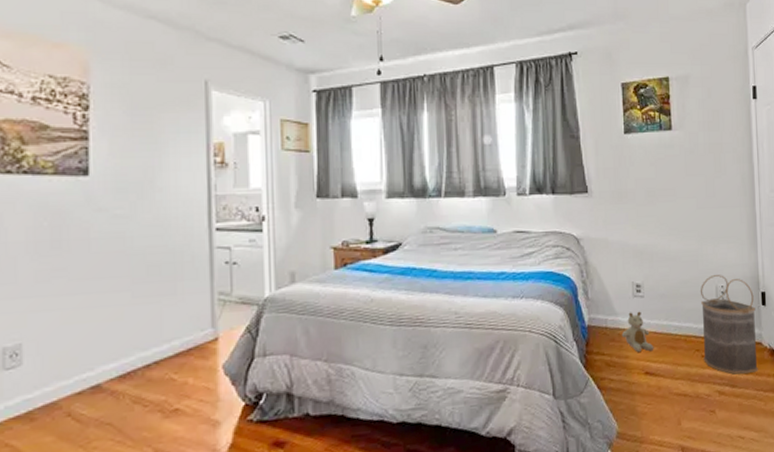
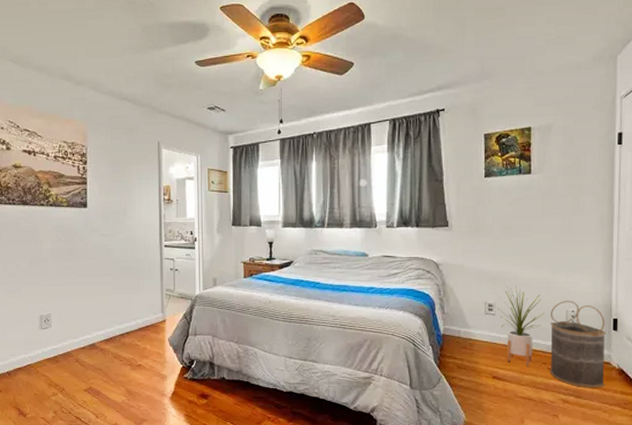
stuffed bear: present [621,311,654,353] -> none [472,326,502,360]
house plant: none [645,261,695,357] -> present [497,286,545,367]

